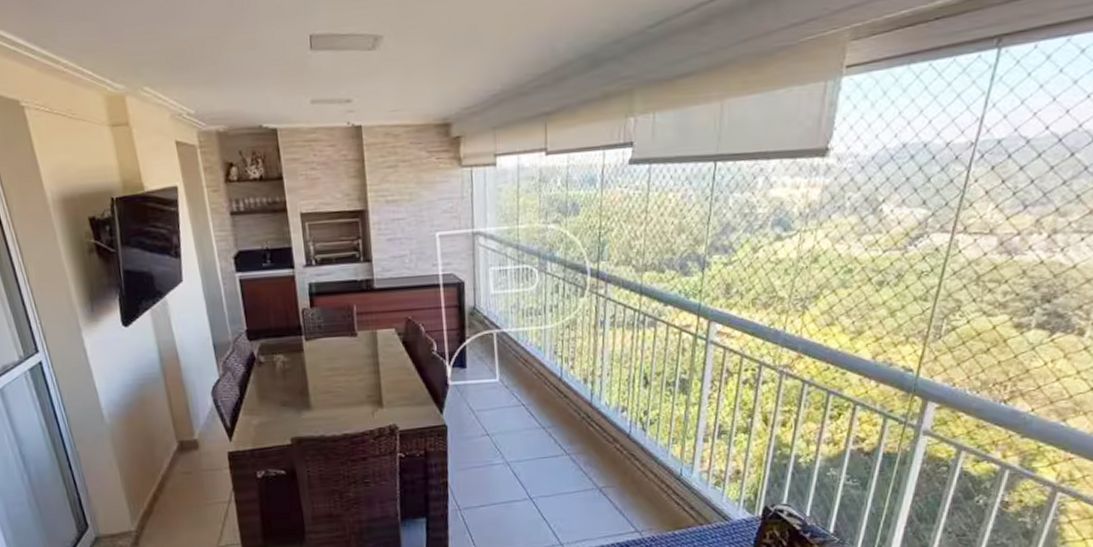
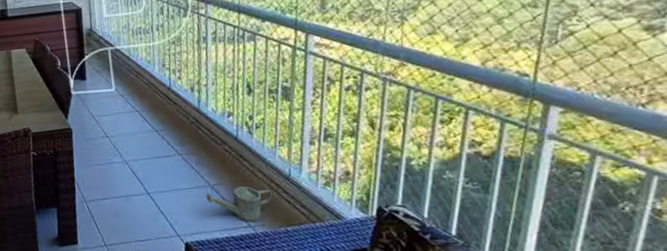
watering can: none [593,488,663,527] -> present [206,187,273,223]

